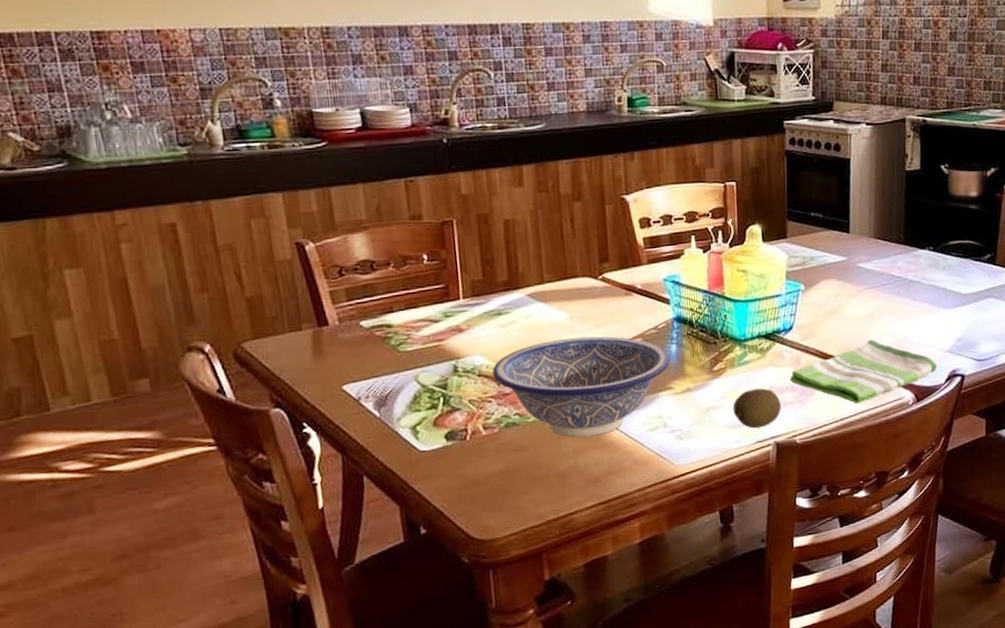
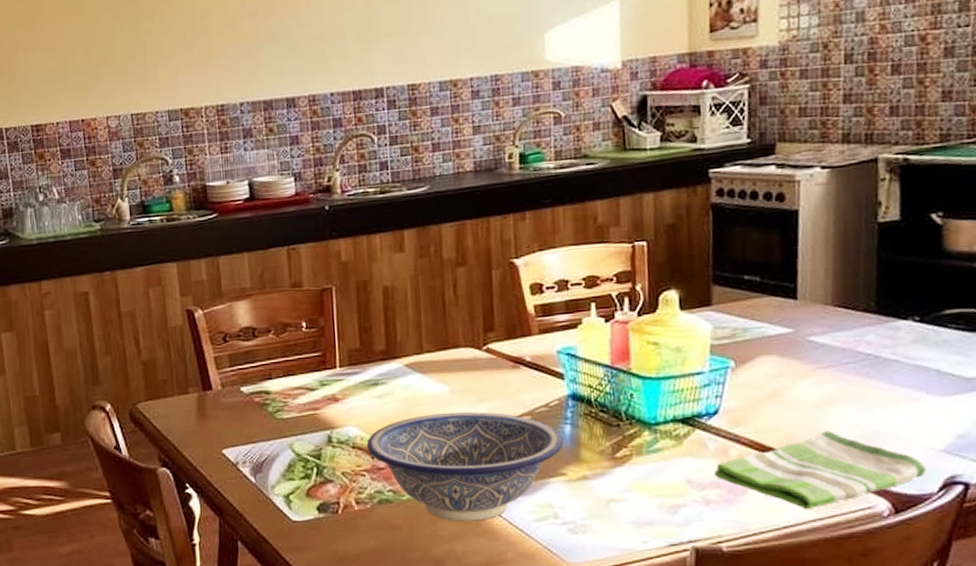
fruit: present [733,388,781,428] -> none [639,482,702,529]

